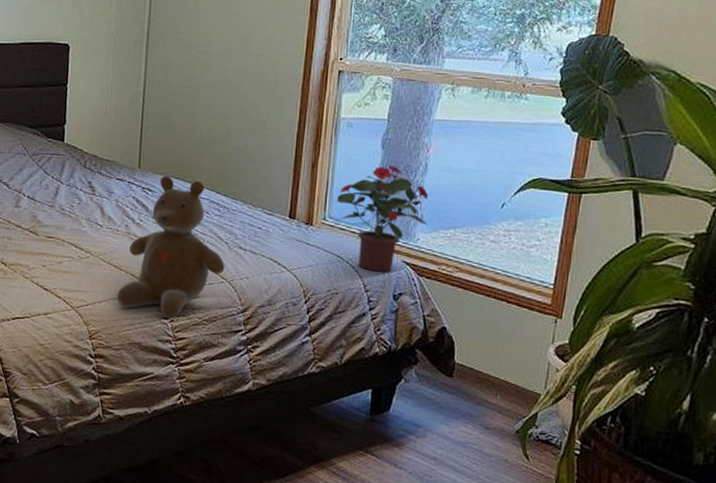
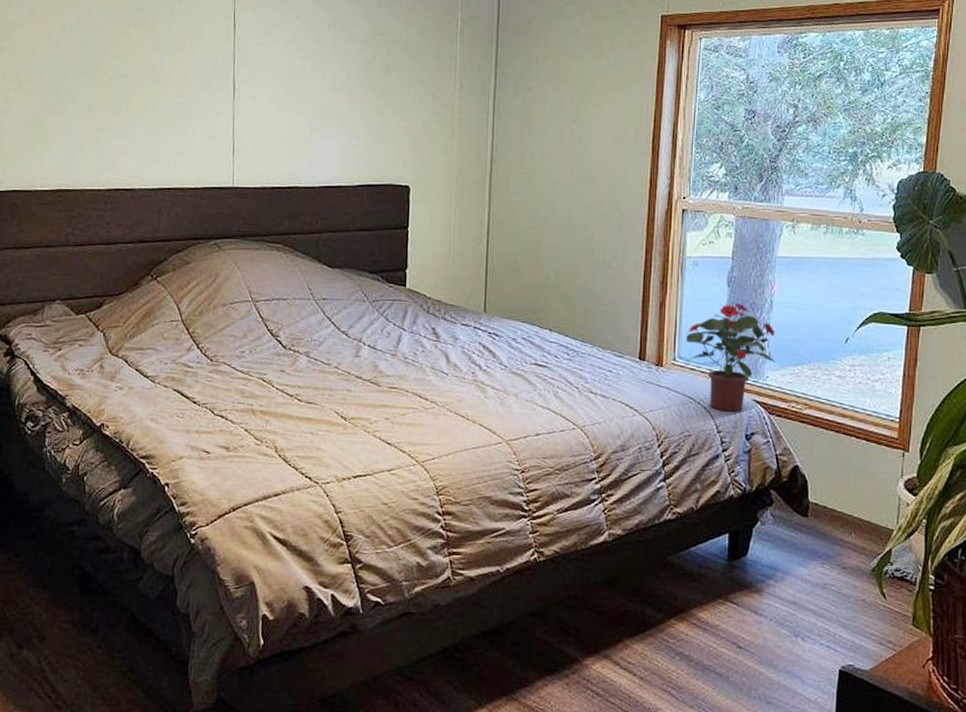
stuffed bear: present [117,175,225,319] -> none [464,319,576,470]

